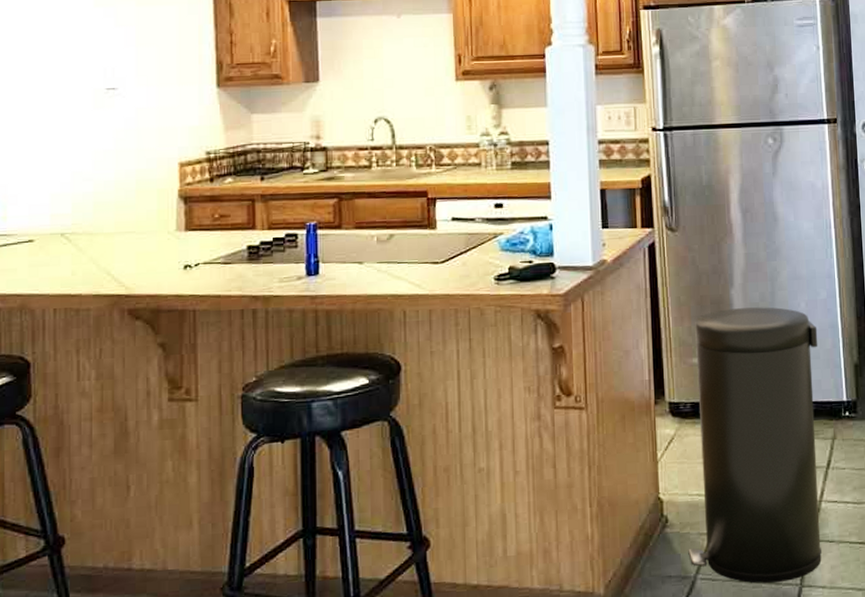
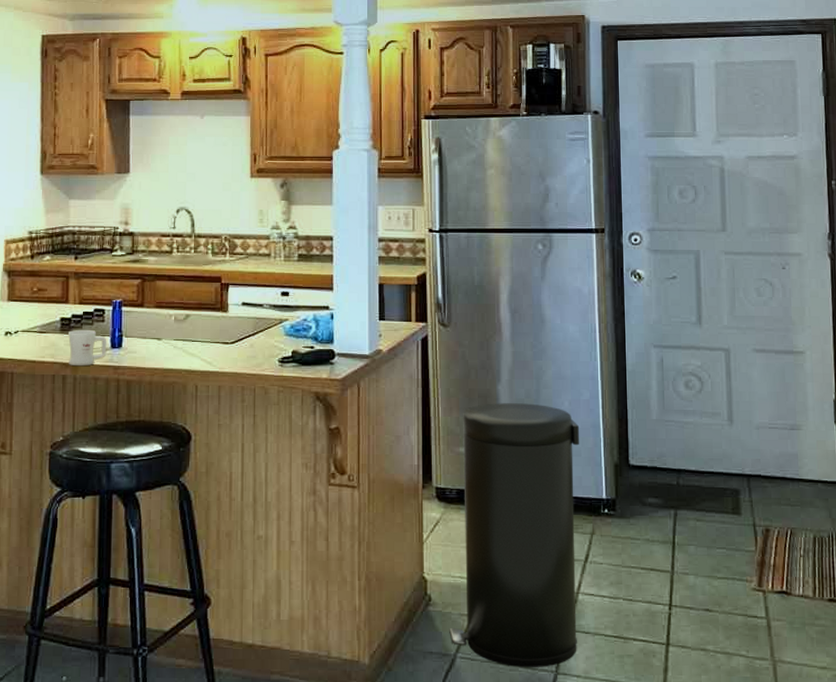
mug: none [257,257,302,299] -> present [68,329,107,367]

